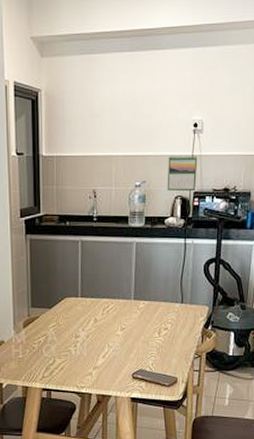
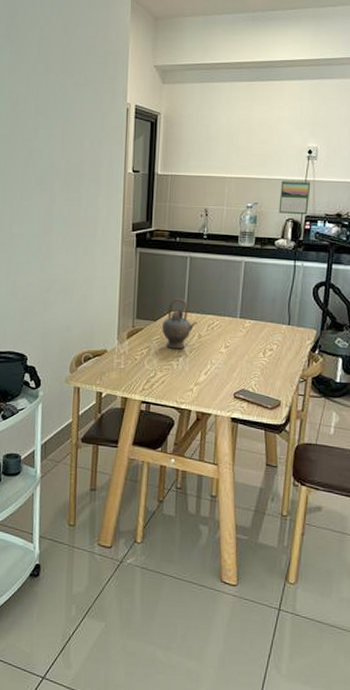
teapot: none [57,284,93,335] -> present [161,298,198,349]

